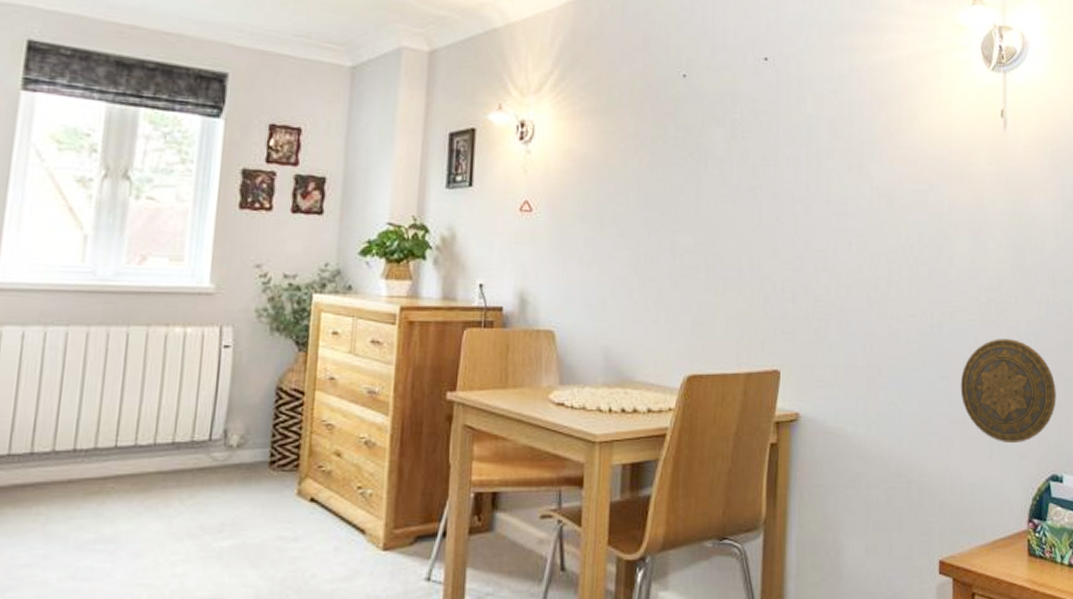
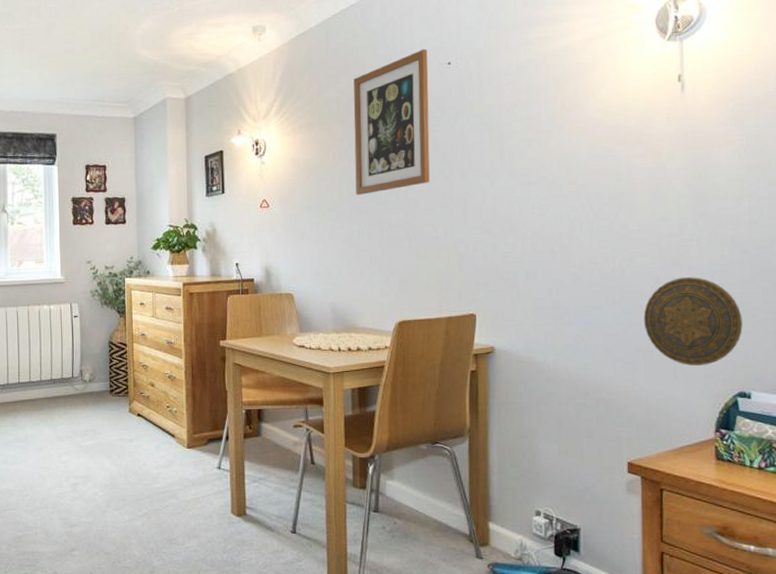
wall art: none [646,36,743,208] -> present [353,49,430,195]

